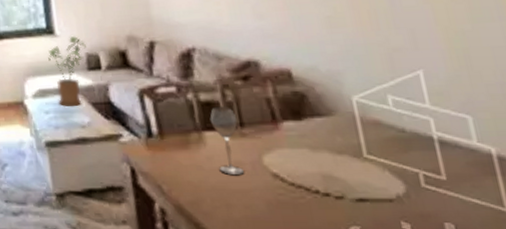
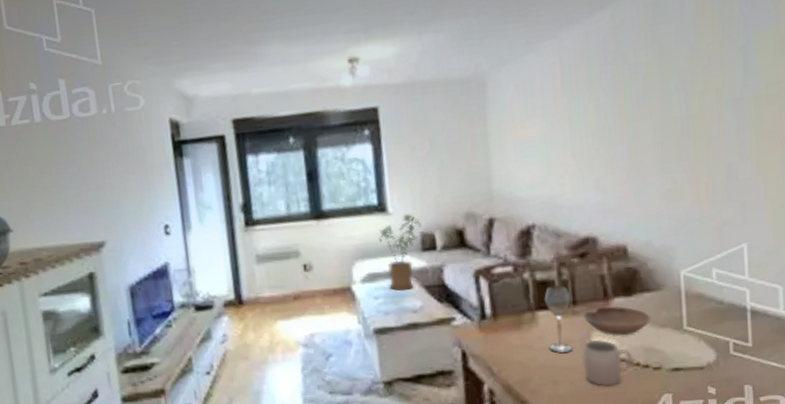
bowl: none [252,129,326,161] -> present [584,306,651,336]
mug: none [254,163,311,214] -> present [582,339,633,386]

